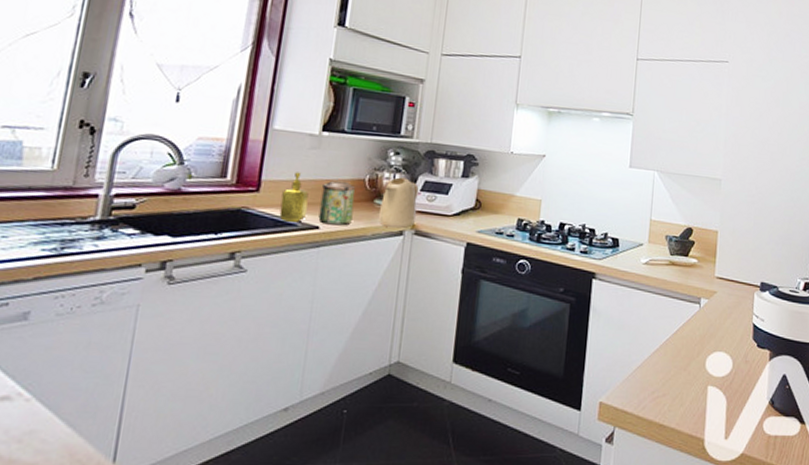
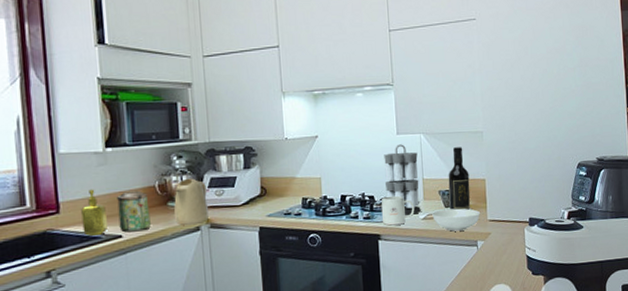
mug: none [599,231,637,266] -> present [381,195,415,226]
spice rack: none [608,178,648,257] -> present [384,144,421,215]
bowl: none [655,256,709,284] -> present [432,208,481,232]
wine bottle: none [675,191,701,262] -> present [448,147,471,210]

